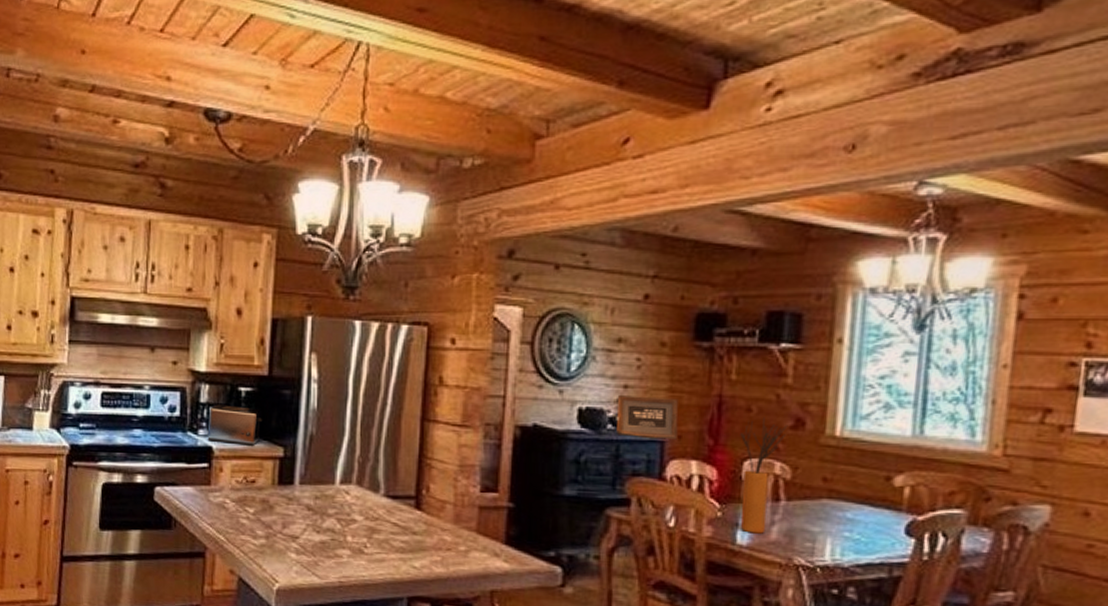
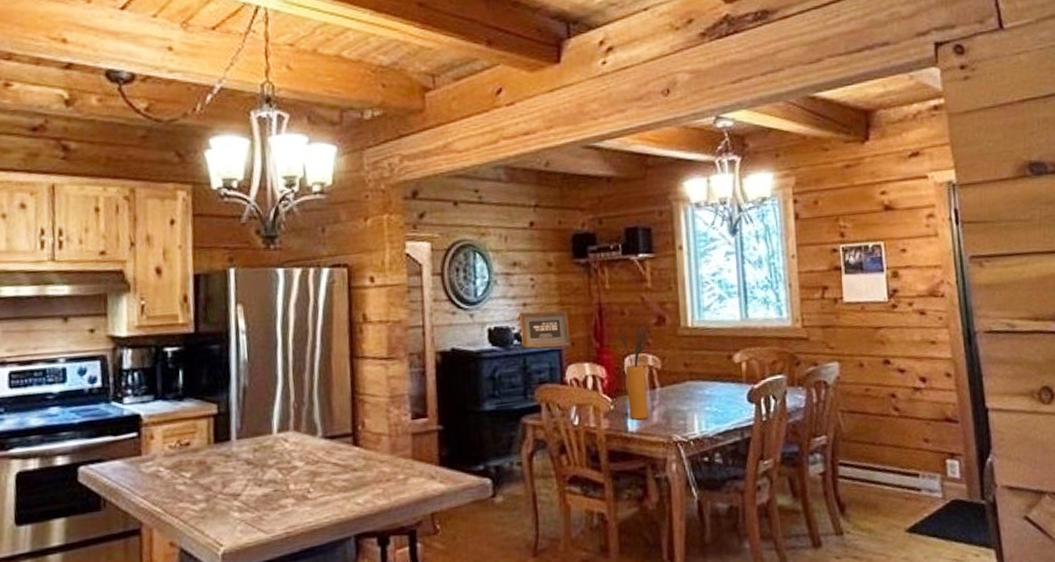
toaster: present [207,404,263,447] -> none [133,367,193,410]

